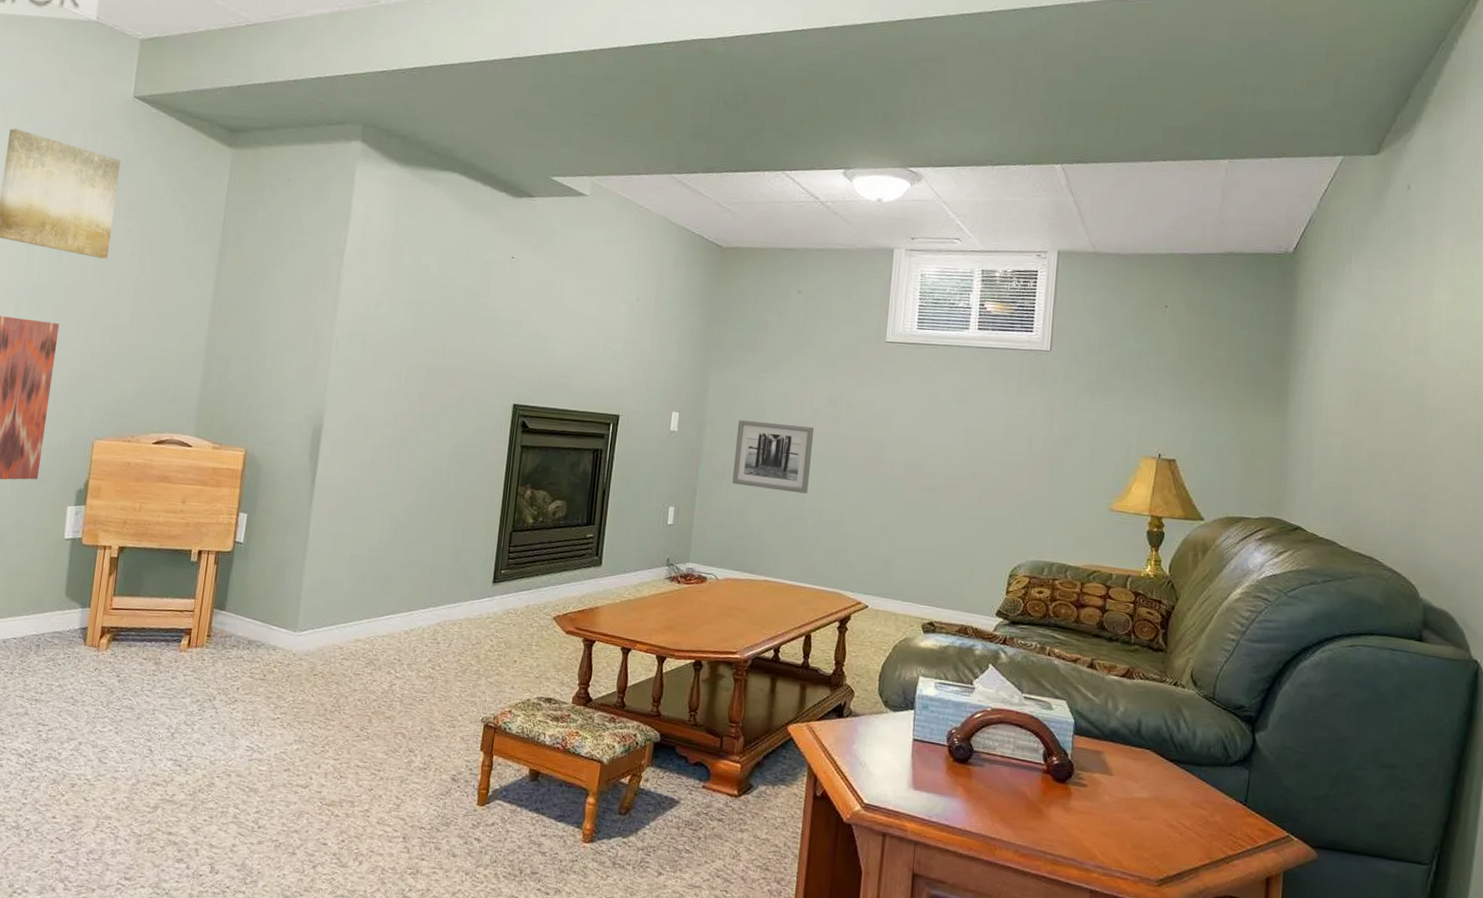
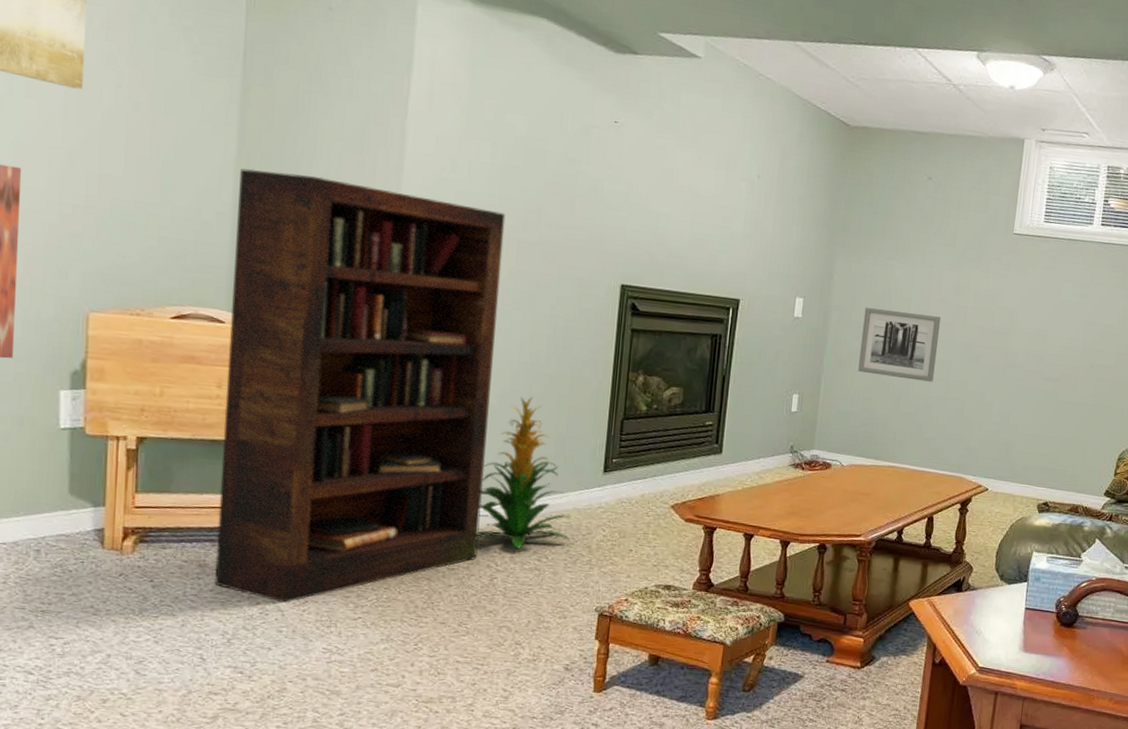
bookcase: none [165,315,418,701] -> present [214,168,506,603]
indoor plant: none [380,510,463,656] -> present [477,396,572,549]

